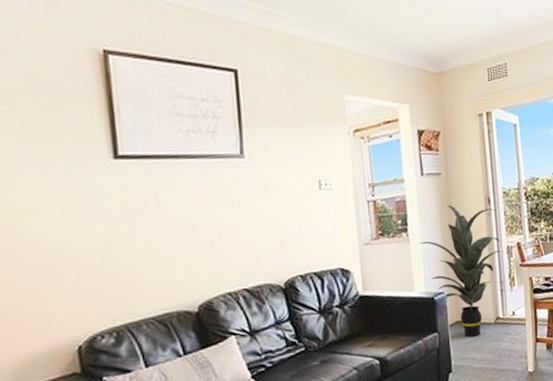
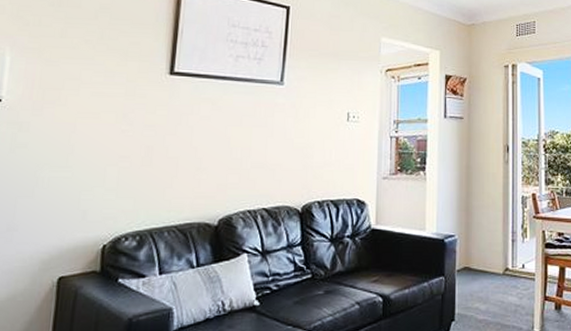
indoor plant: present [419,205,502,337] -> none [435,148,517,286]

